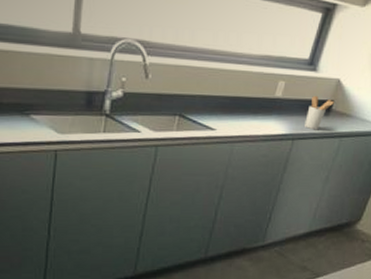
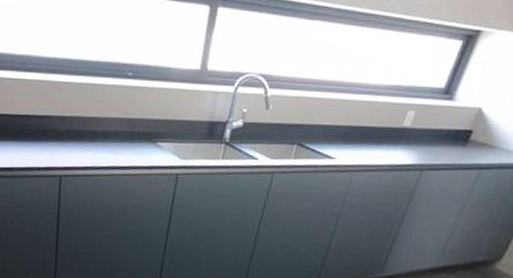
utensil holder: present [305,95,334,130] -> none [436,124,473,161]

